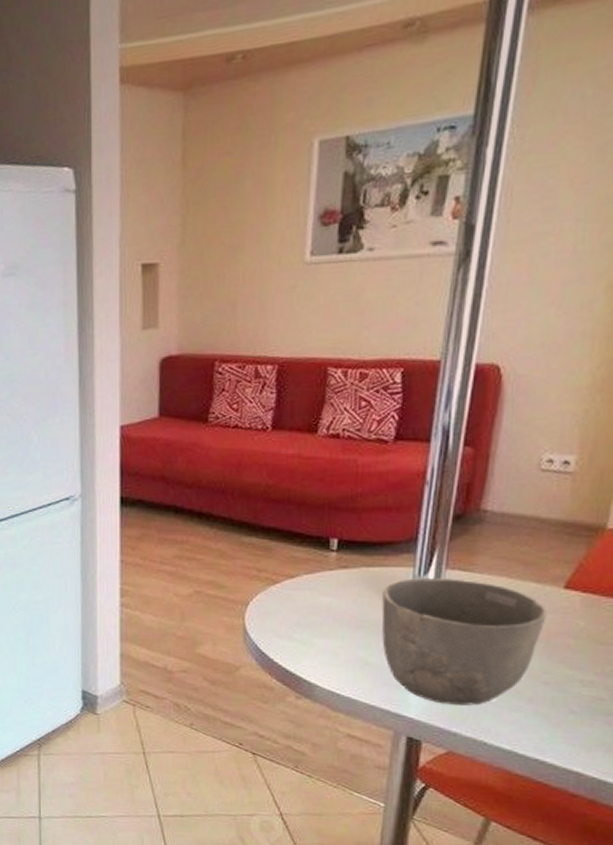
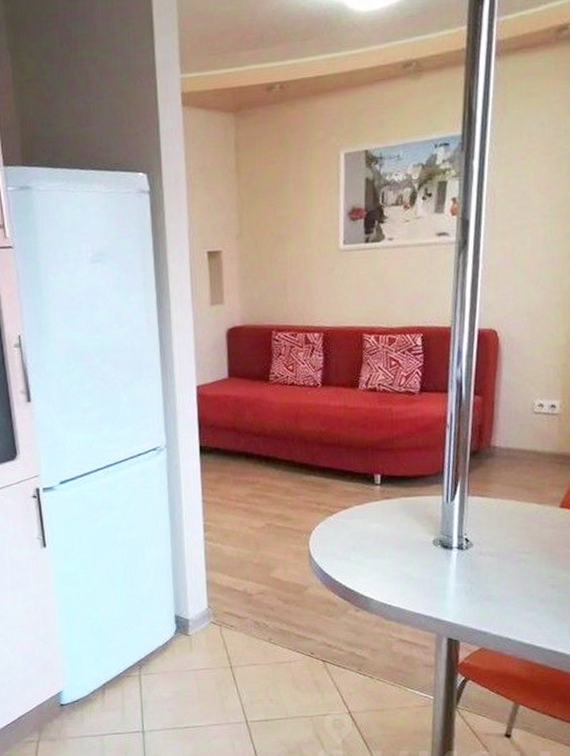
bowl: present [381,578,547,706] -> none [419,503,548,609]

